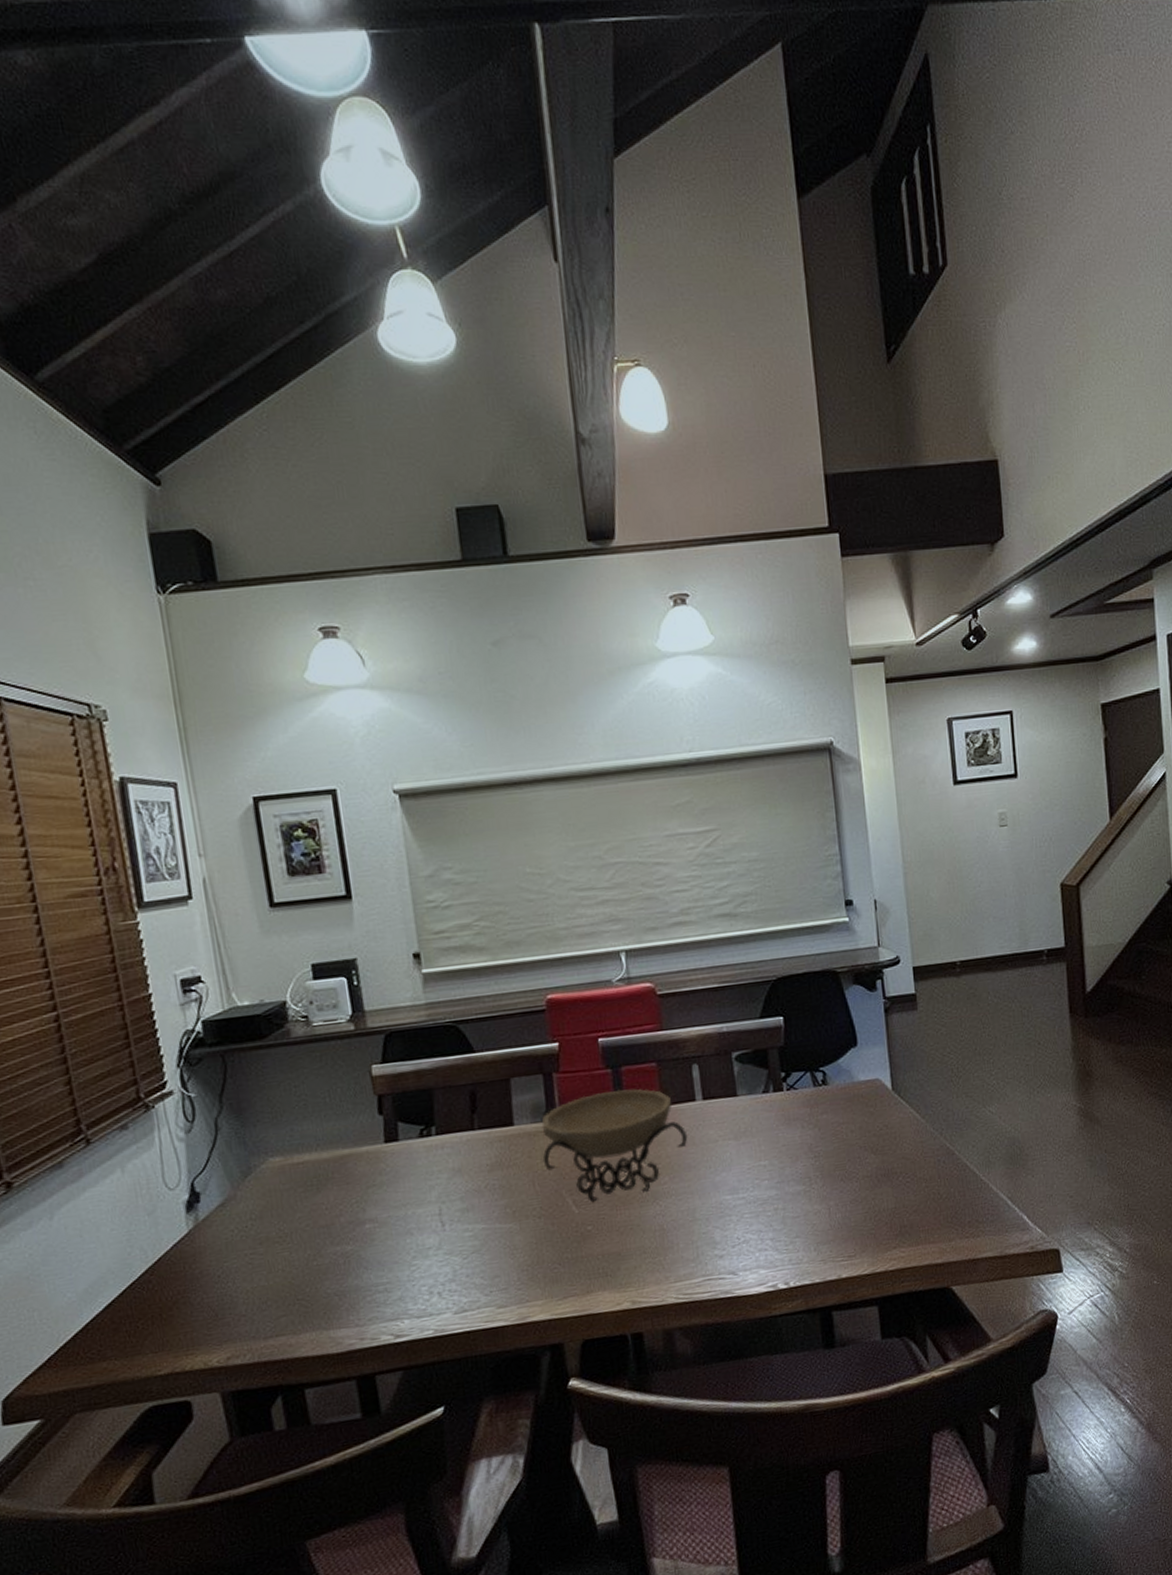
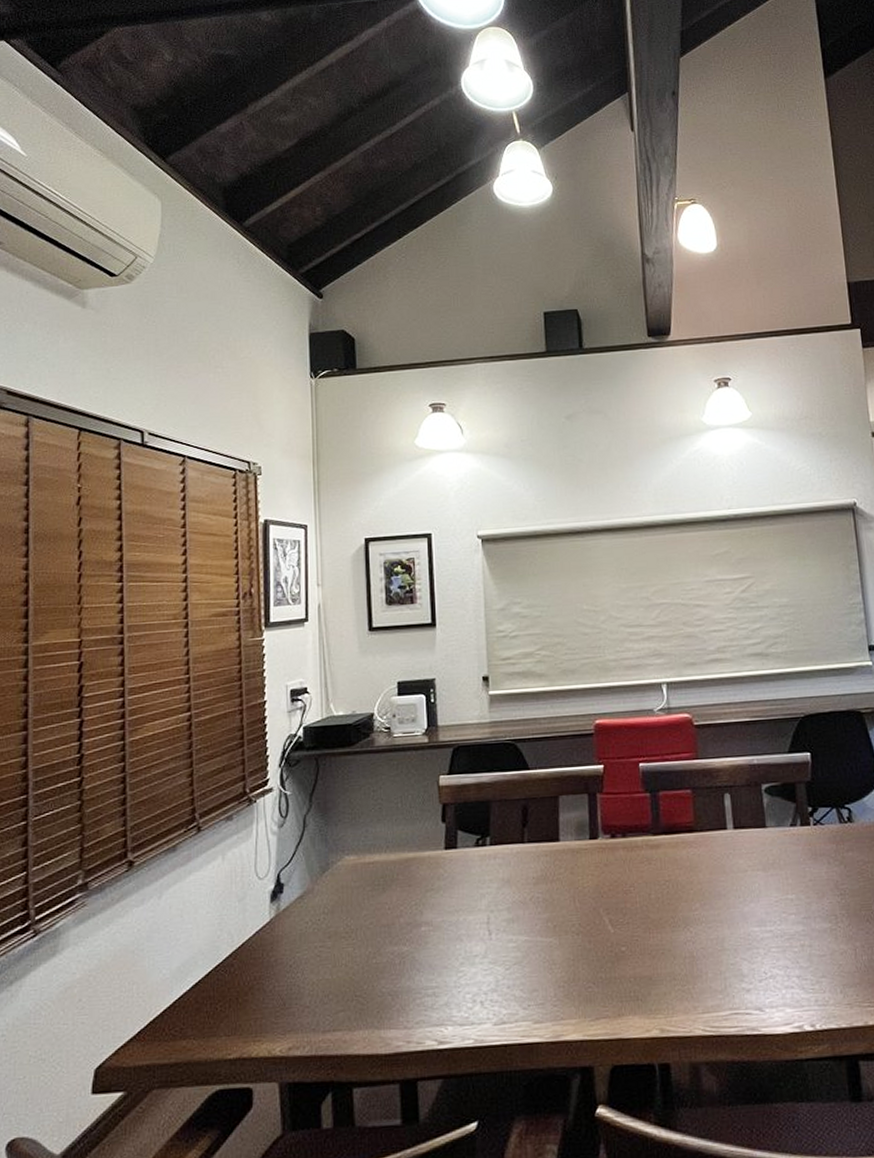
decorative bowl: present [541,1088,688,1203] -> none [583,813,719,924]

